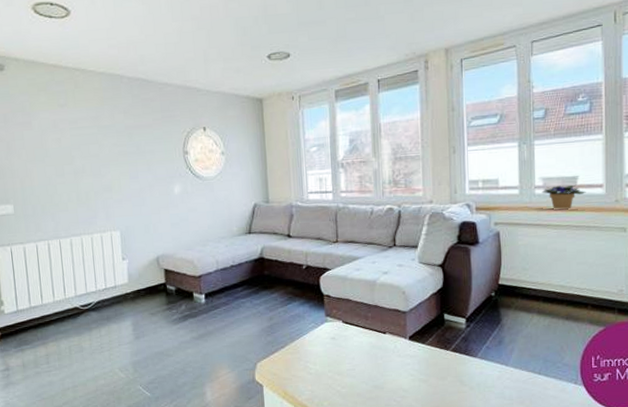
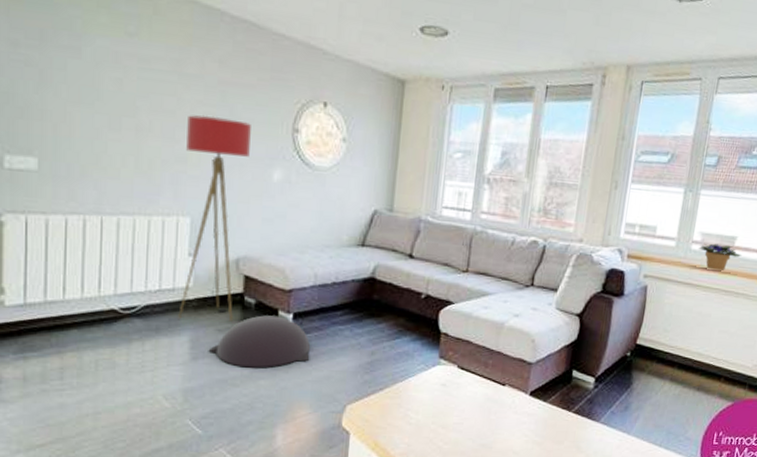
floor lamp: none [108,153,161,310] -> present [178,115,251,322]
helmet: none [146,297,223,341] -> present [208,315,310,368]

